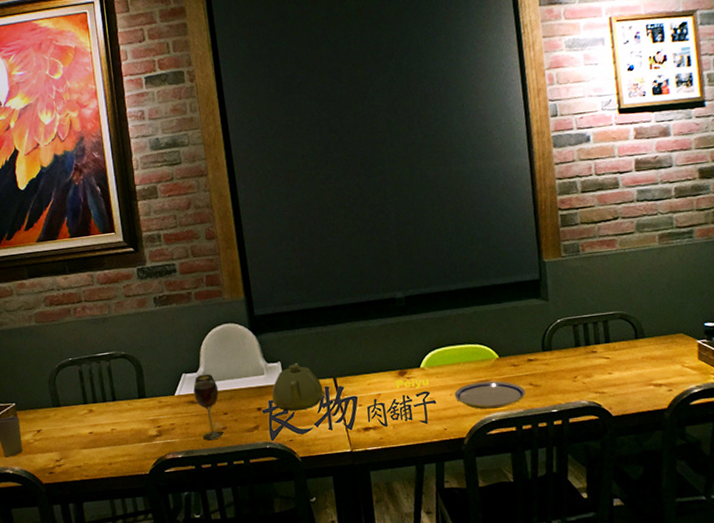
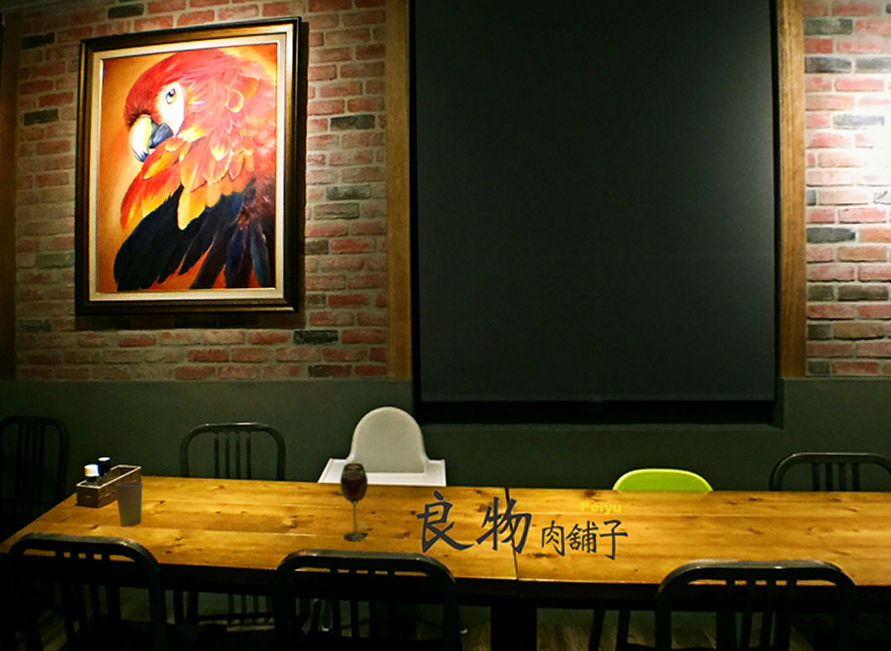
teapot: present [271,362,324,412] -> none [430,463,492,522]
plate: present [454,380,526,410] -> none [652,518,744,555]

